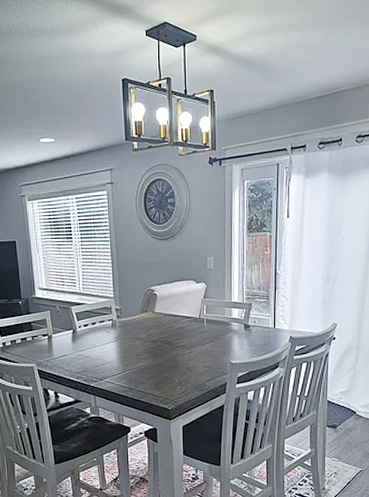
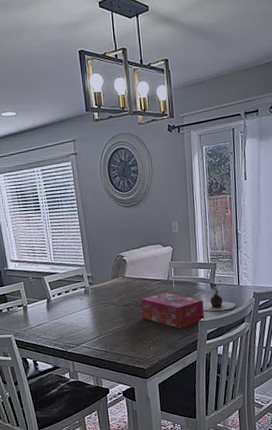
tissue box: none [169,330,236,370] -> present [140,292,205,329]
teapot: none [234,331,271,354] -> present [202,290,236,312]

